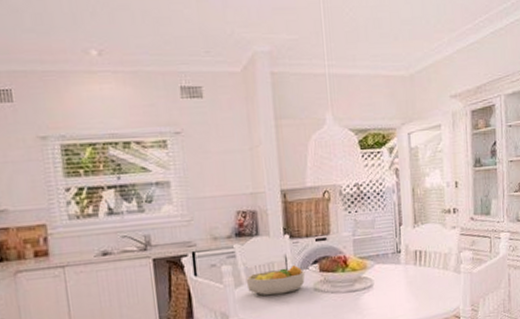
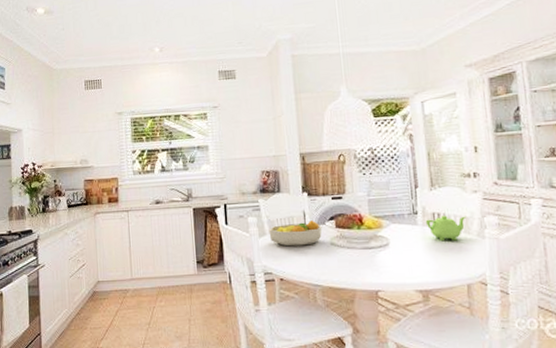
teapot: none [408,252,445,279] -> present [425,215,467,242]

